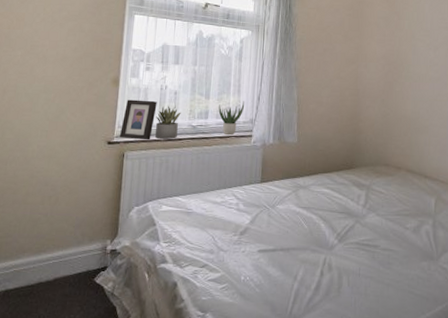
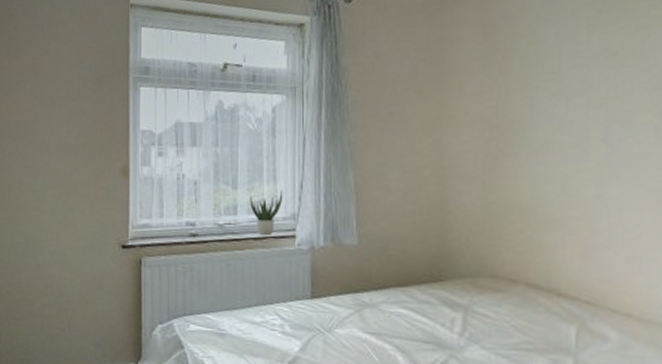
picture frame: present [119,99,157,140] -> none [134,193,174,243]
succulent plant: present [155,106,181,140] -> none [174,199,204,243]

